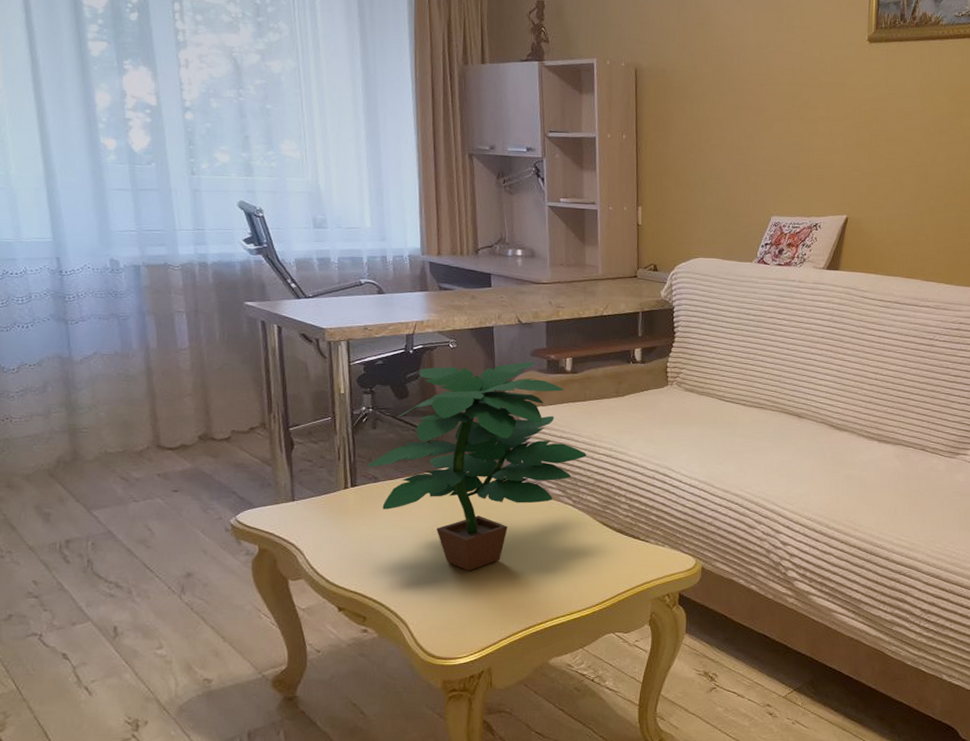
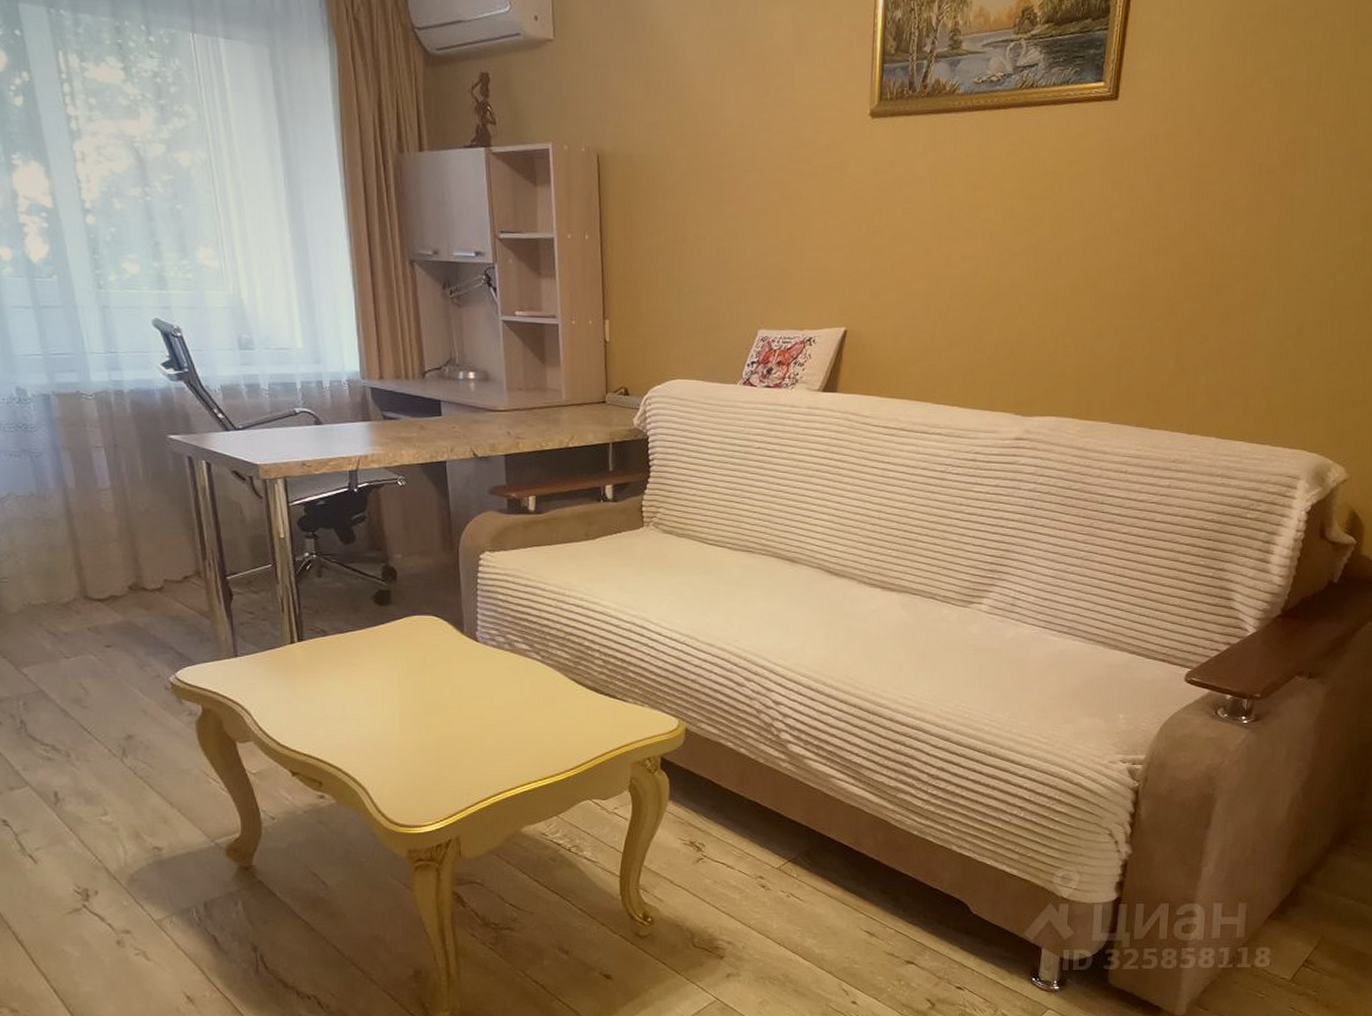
potted plant: present [368,361,588,571] -> none [314,500,556,733]

